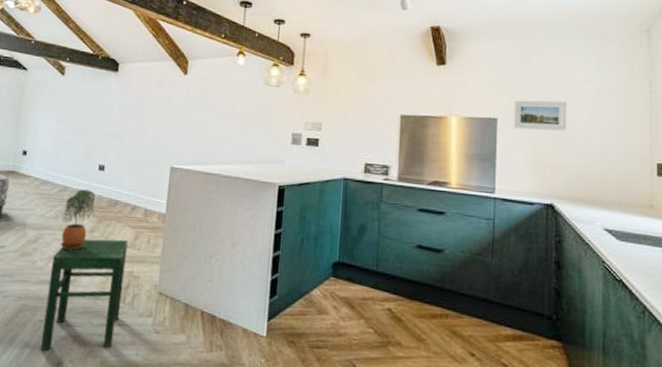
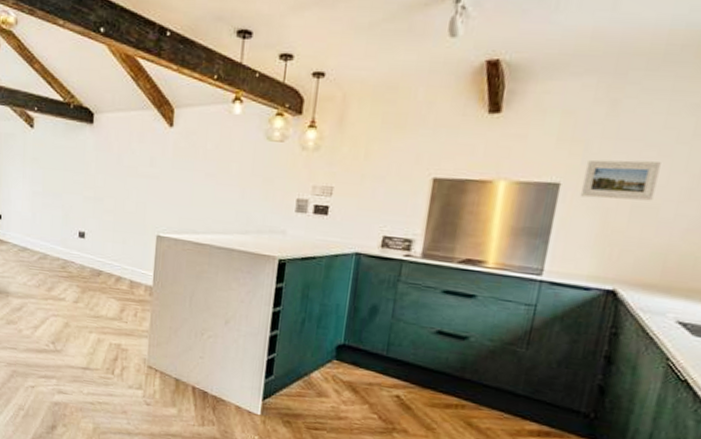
stool: present [40,239,128,351] -> none [34,309,114,416]
potted plant: present [60,189,95,250] -> none [44,257,78,320]

